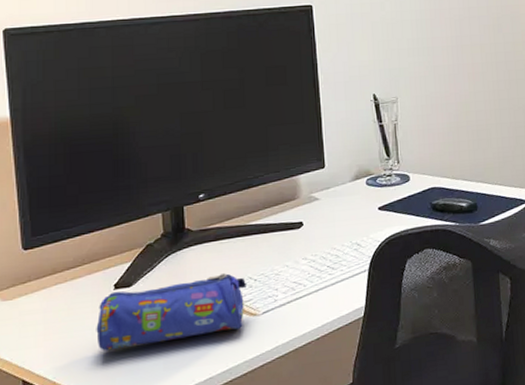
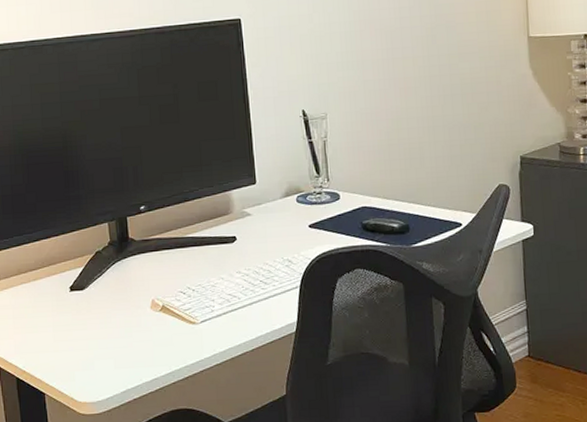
pencil case: present [96,272,246,351] -> none [56,281,185,347]

